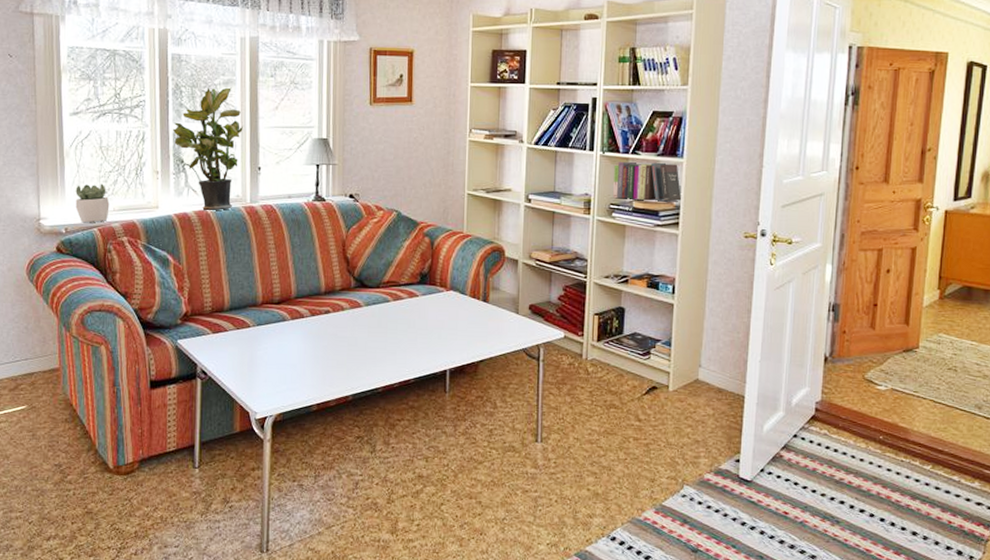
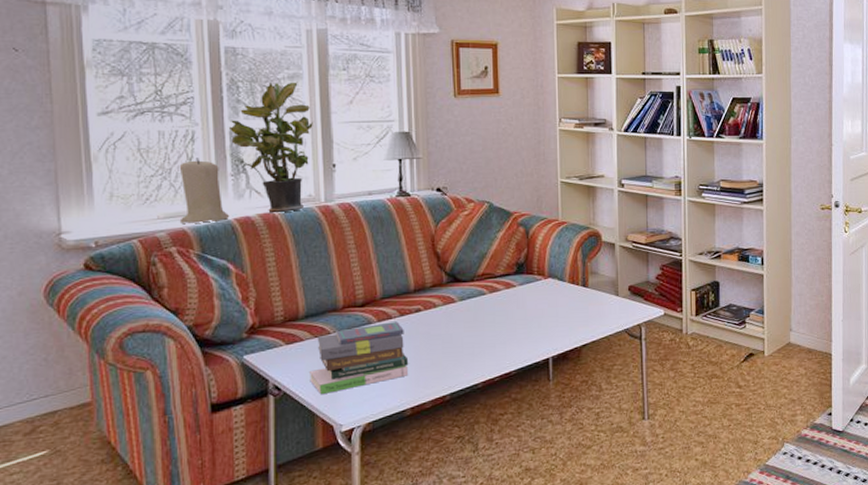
succulent plant: present [75,184,110,223] -> none [107,190,152,235]
candle: none [130,156,171,217] -> present [179,158,230,223]
books: none [230,321,317,383] -> present [308,322,409,395]
books: present [613,162,682,202] -> none [701,144,764,181]

